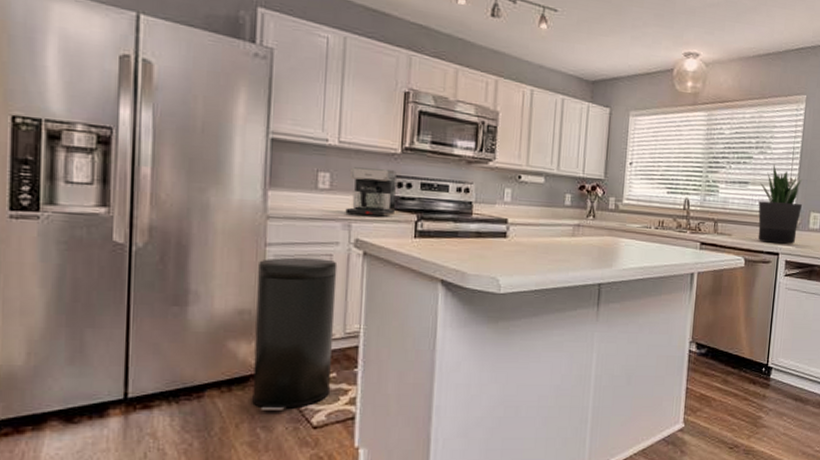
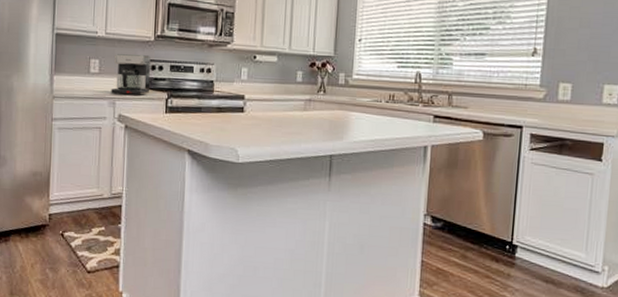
pedal bin: present [252,257,338,412] -> none [43,129,105,257]
planter: present [757,165,803,245] -> none [497,34,550,118]

